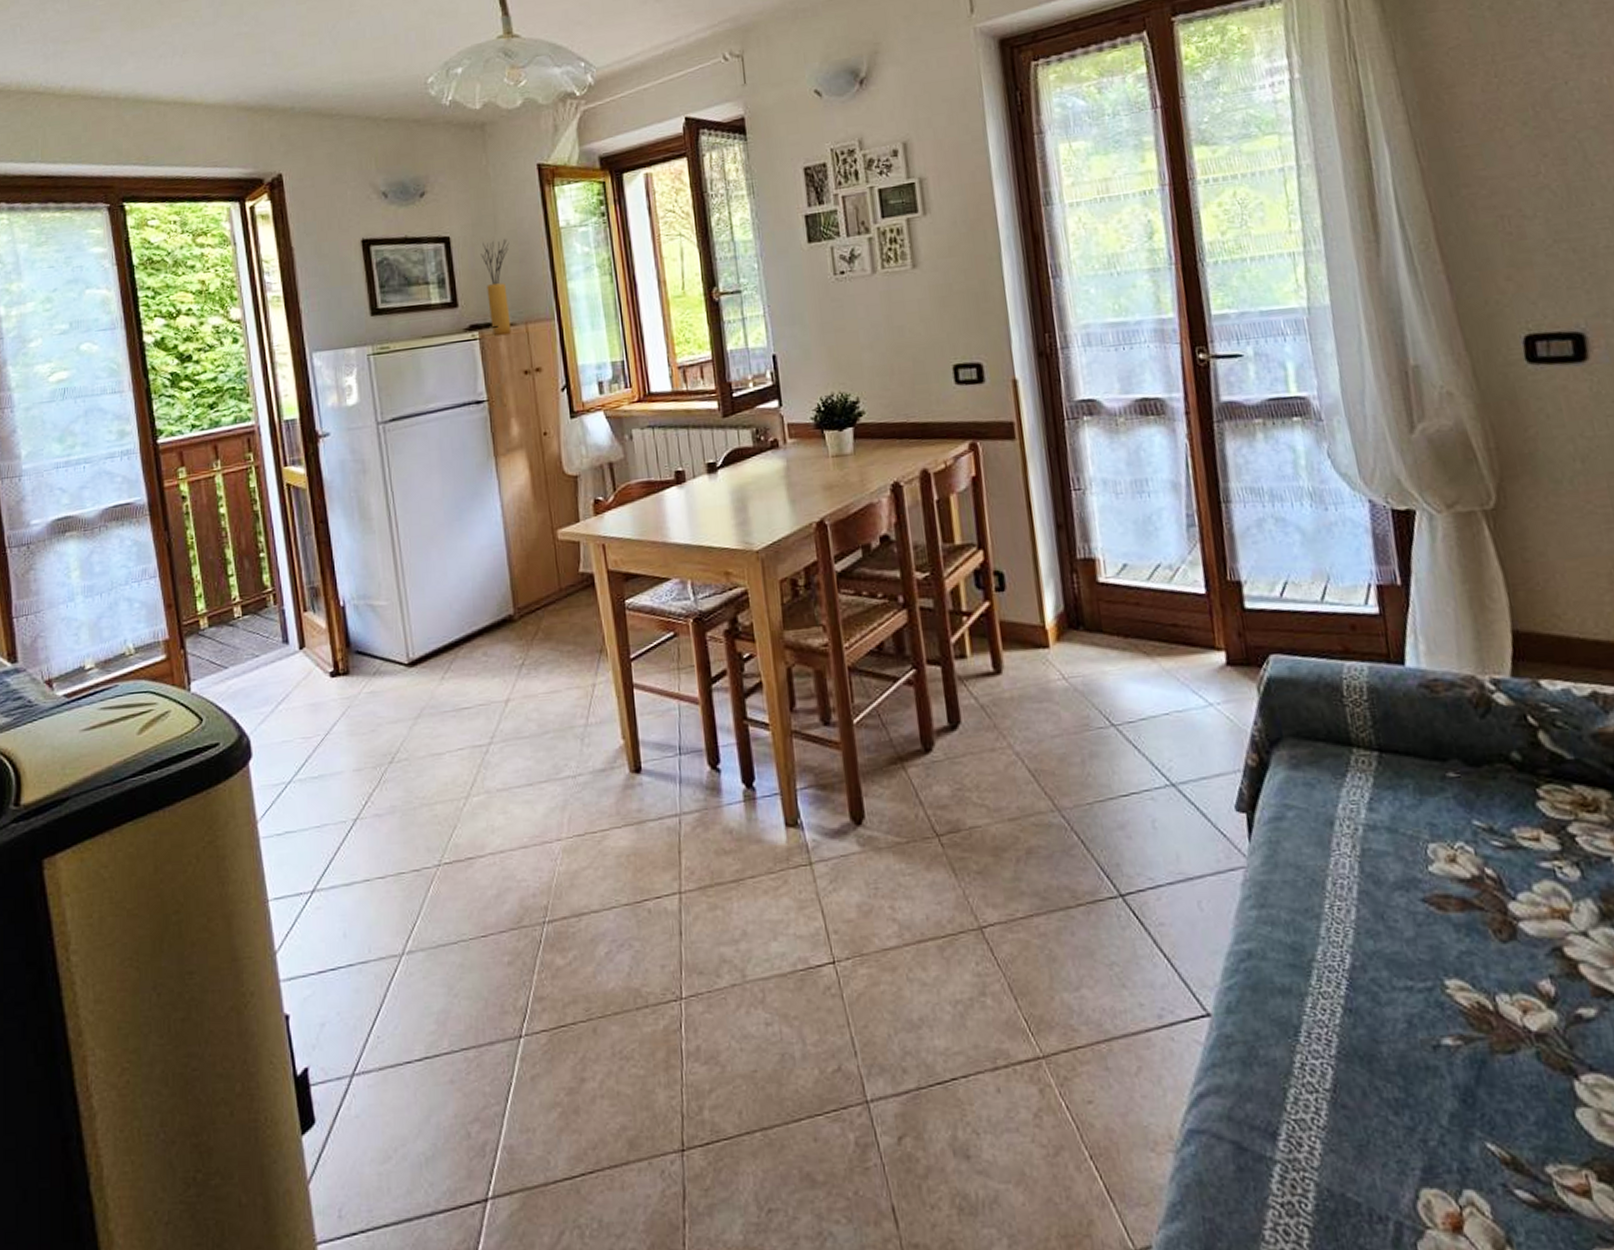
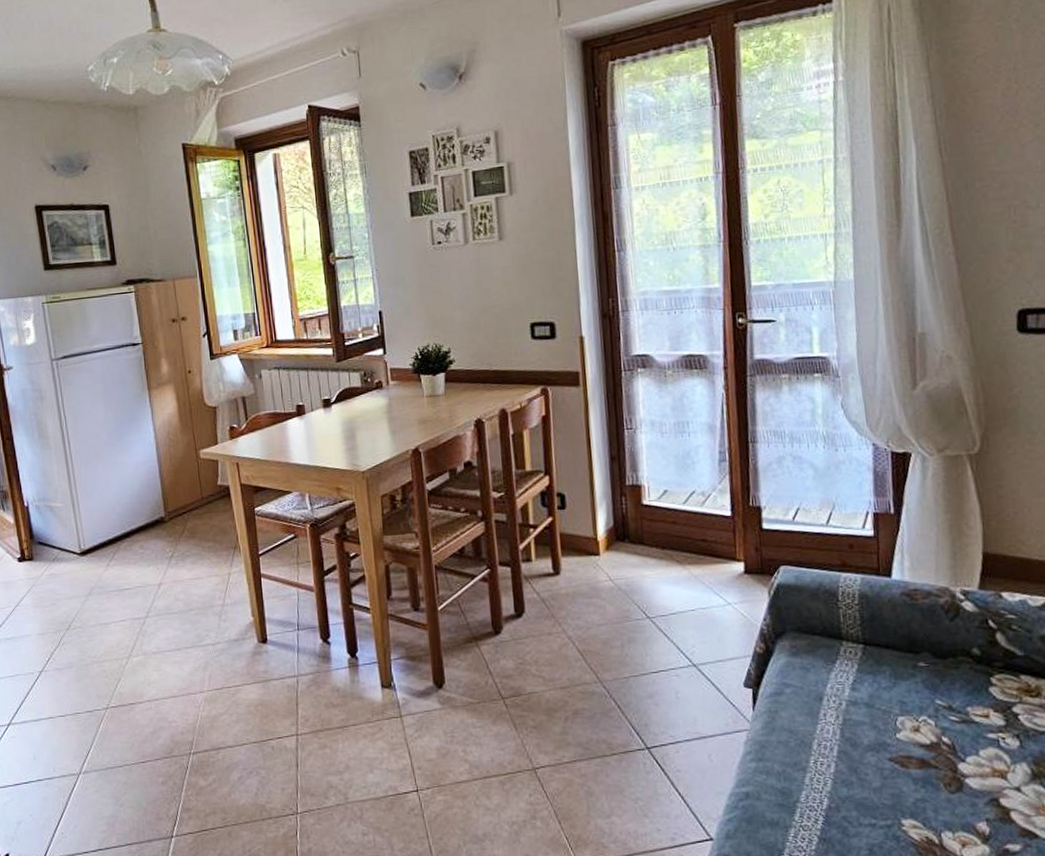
vase: present [480,239,511,337] -> none [135,208,161,290]

